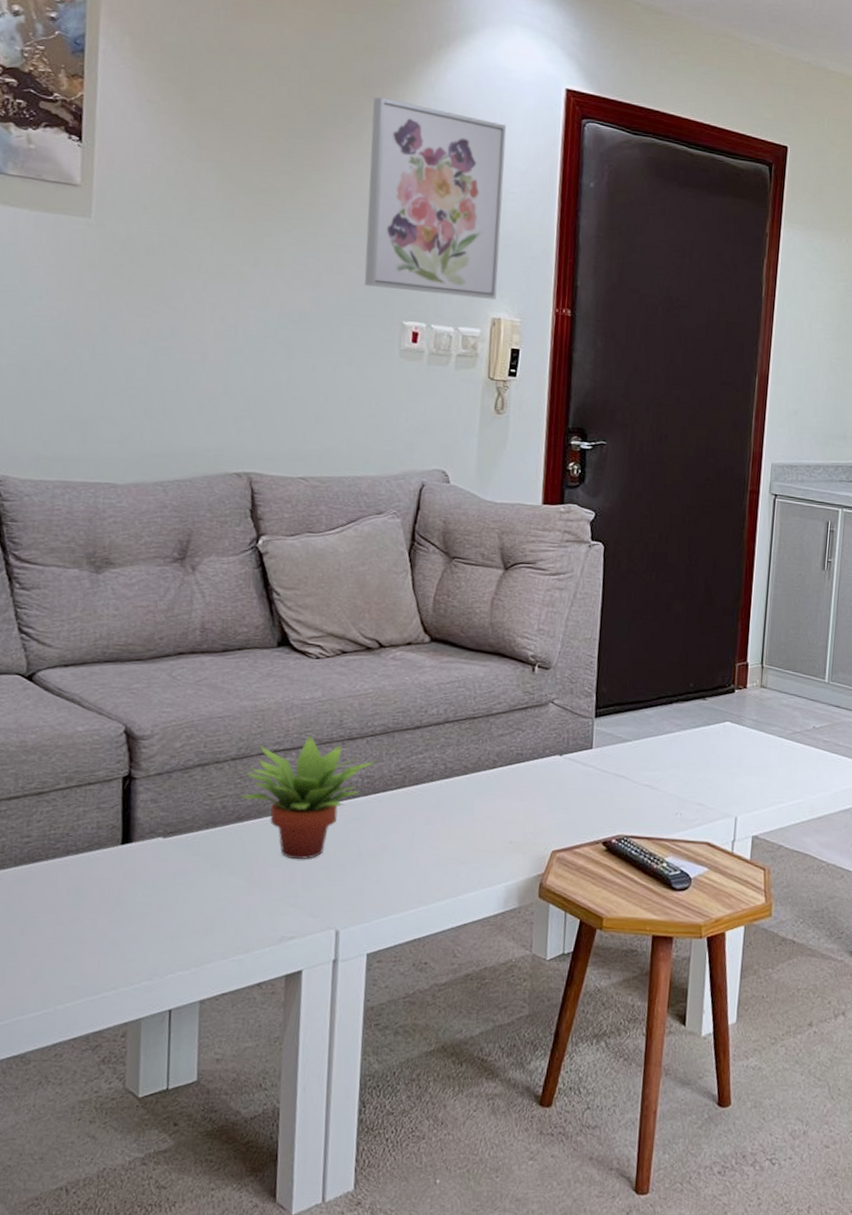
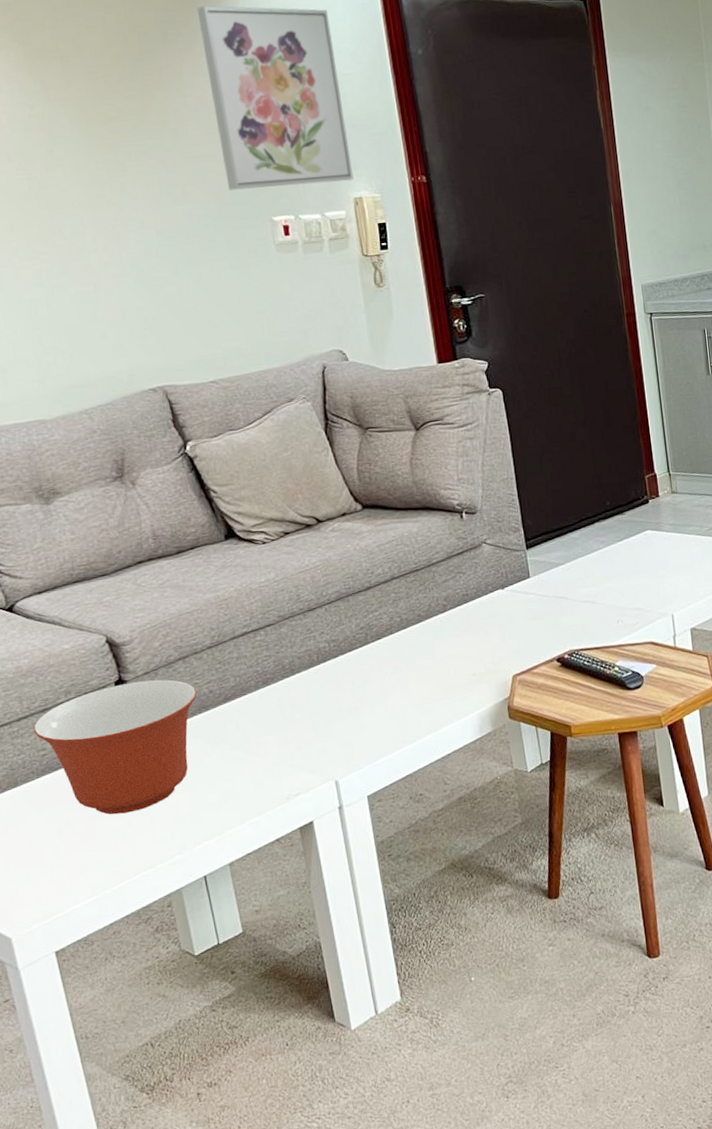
mixing bowl: none [23,781,209,924] -> present [33,679,197,815]
succulent plant: present [239,735,377,859] -> none [222,613,338,726]

